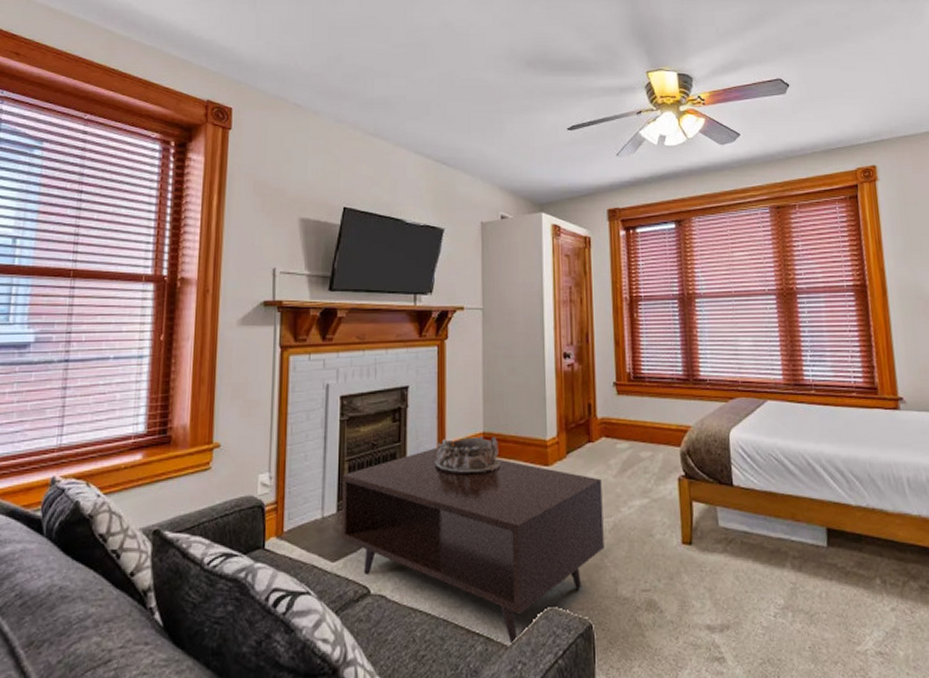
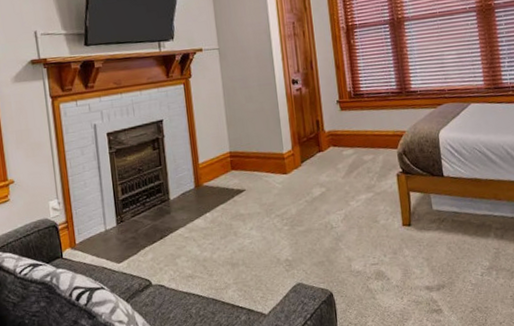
coffee table: present [341,447,604,644] -> none [117,167,338,313]
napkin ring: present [435,436,500,474] -> none [192,154,247,187]

